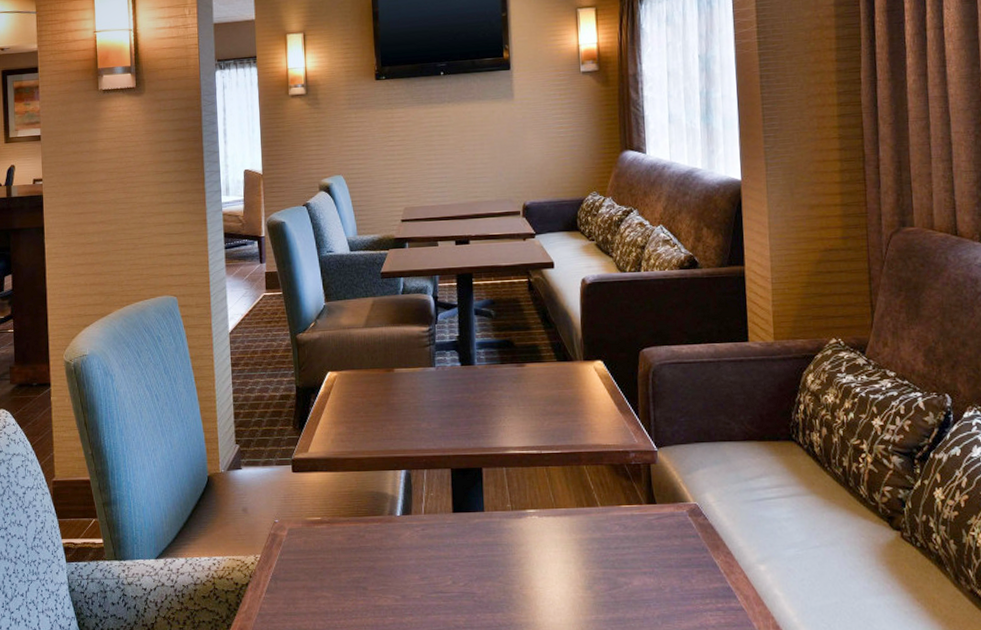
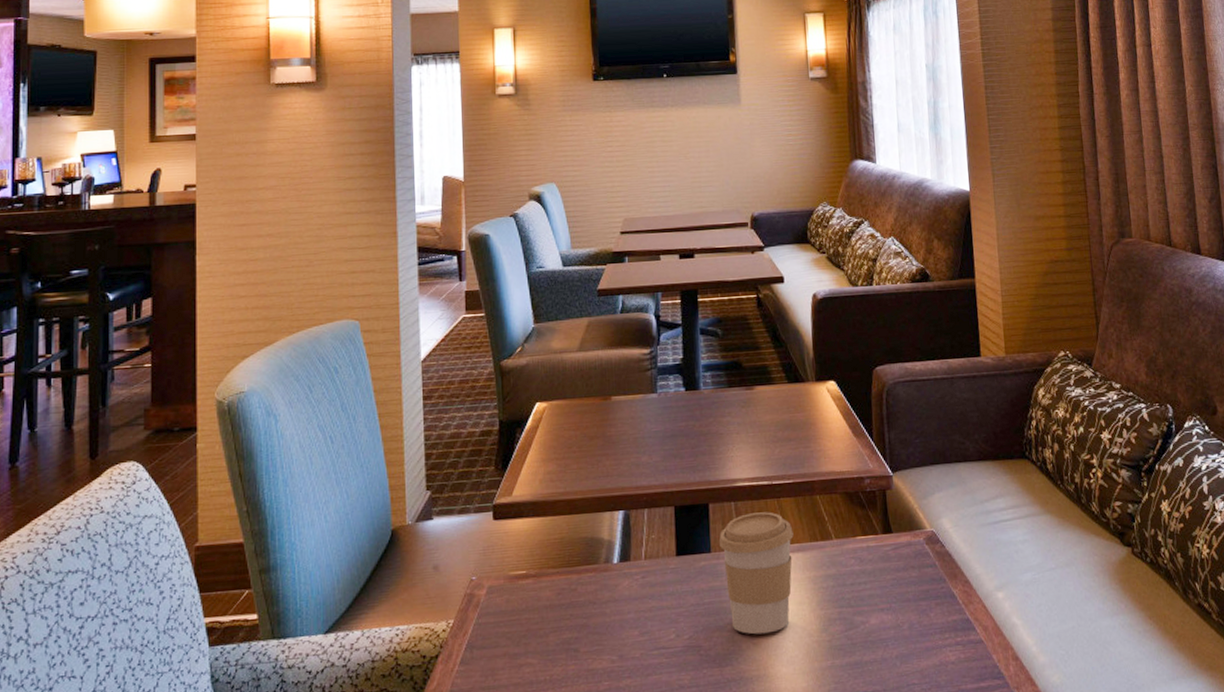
coffee cup: none [491,478,561,587] -> present [719,512,794,635]

